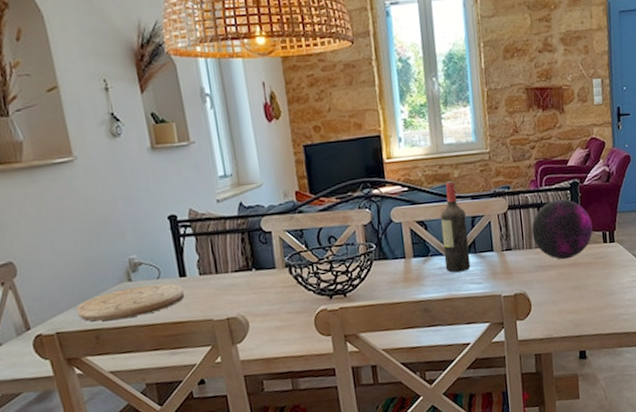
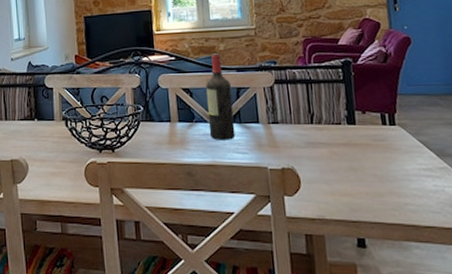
decorative orb: present [531,199,593,260] -> none [300,77,370,138]

